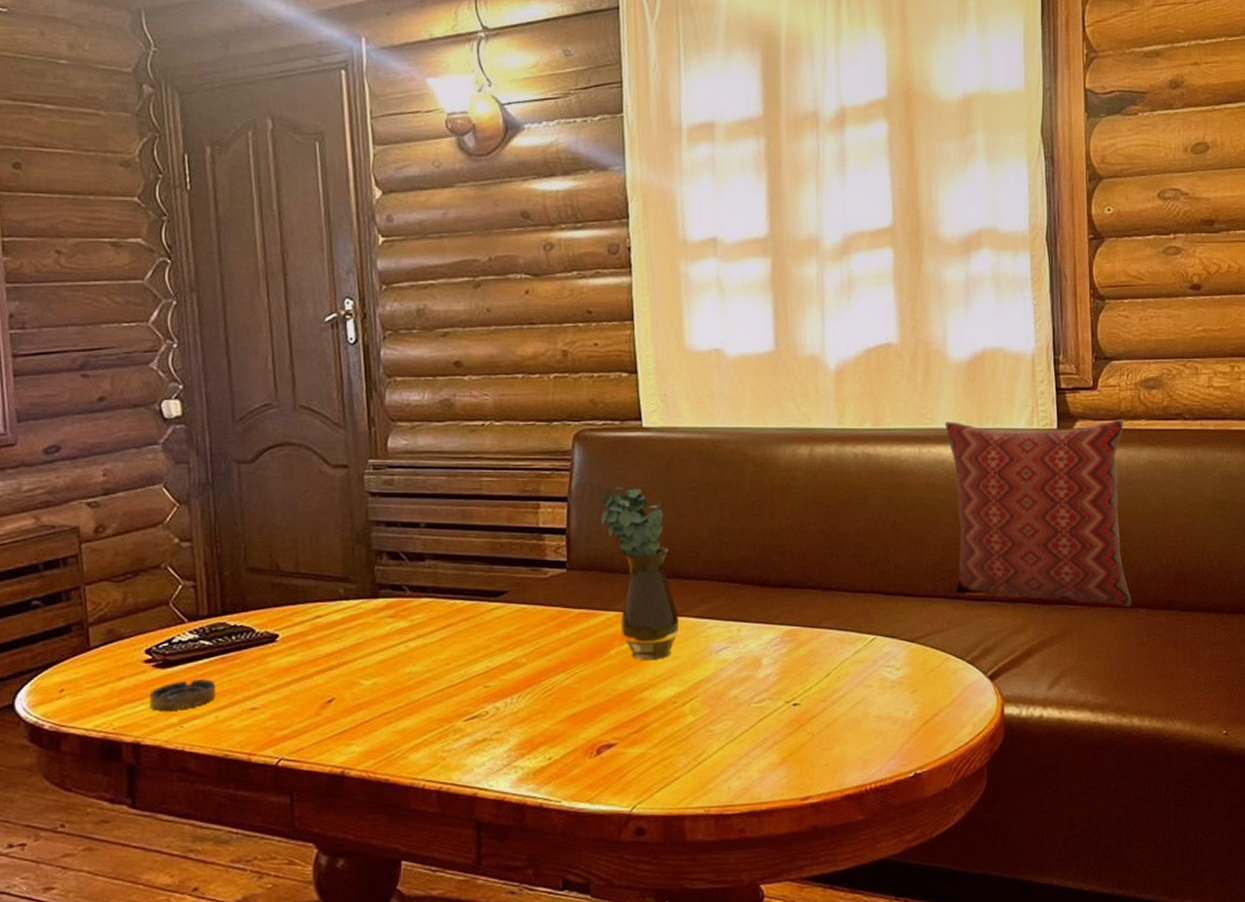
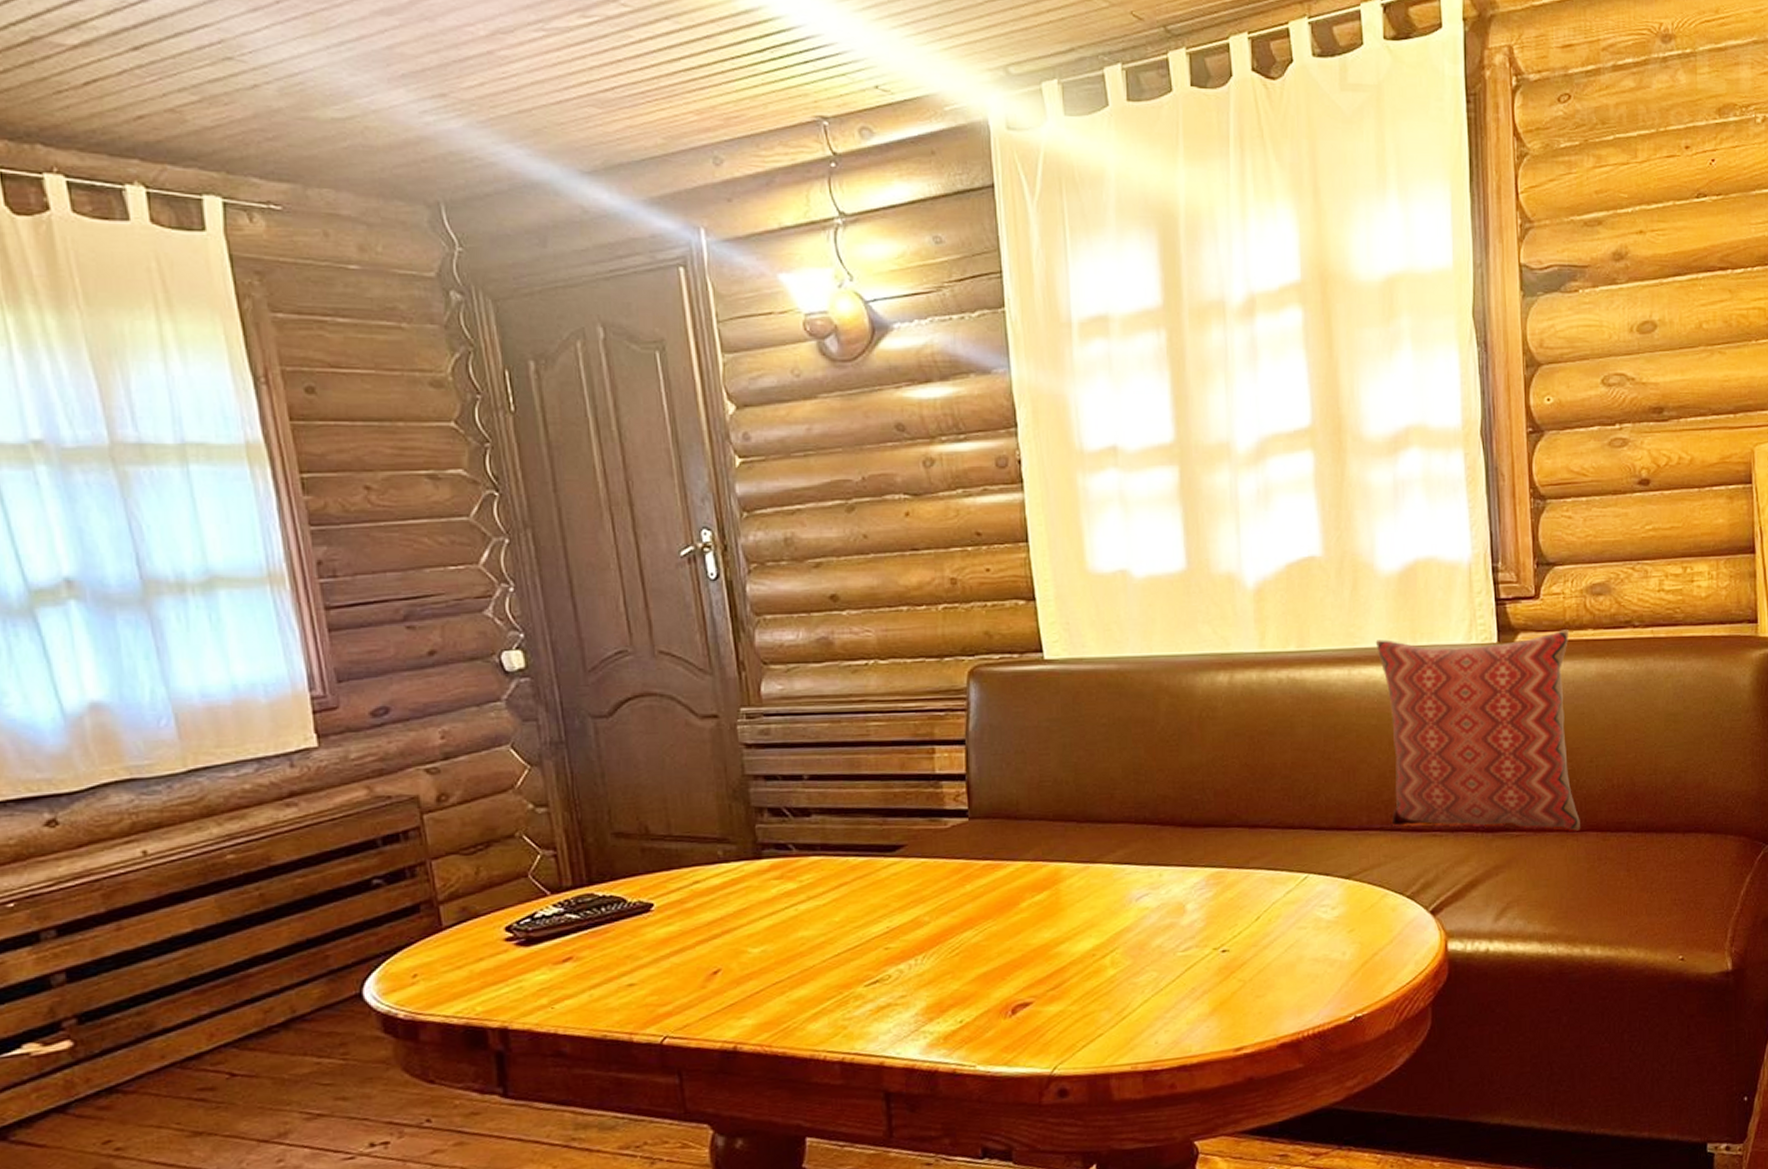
ashtray: present [149,679,216,711] -> none [513,955,588,992]
vase: present [600,482,679,660] -> none [1002,721,1094,912]

